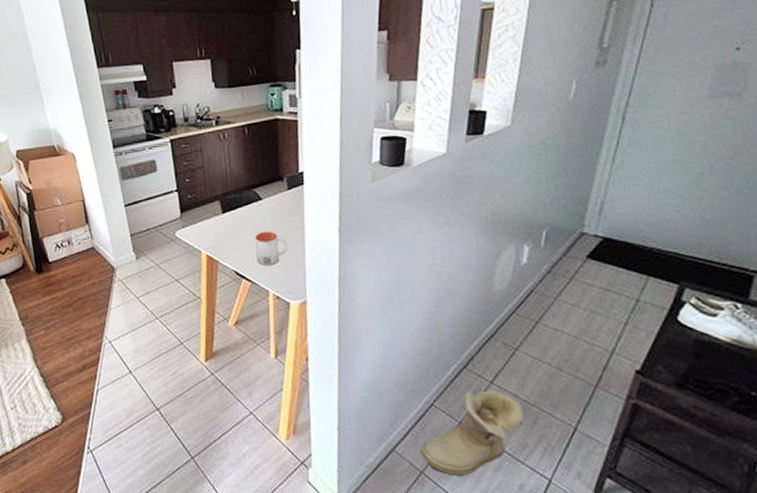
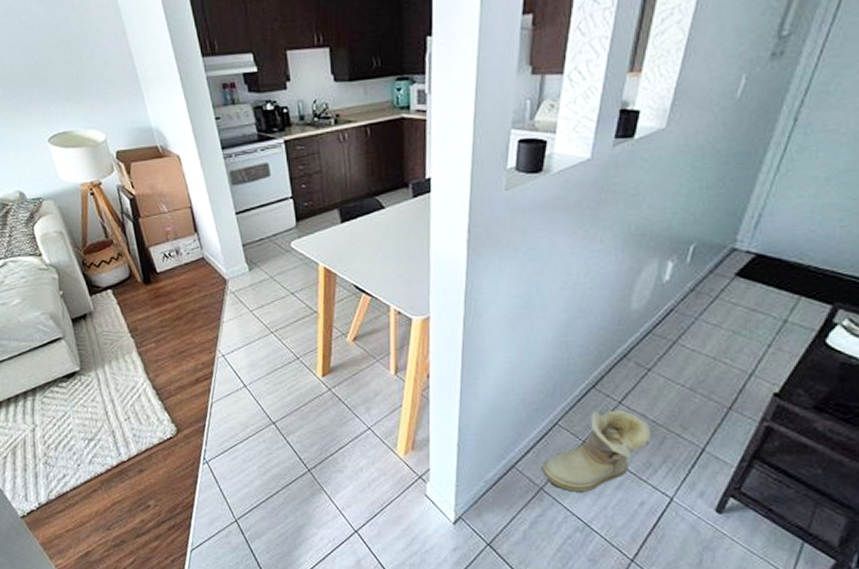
mug: present [255,231,289,265] -> none [377,243,412,279]

